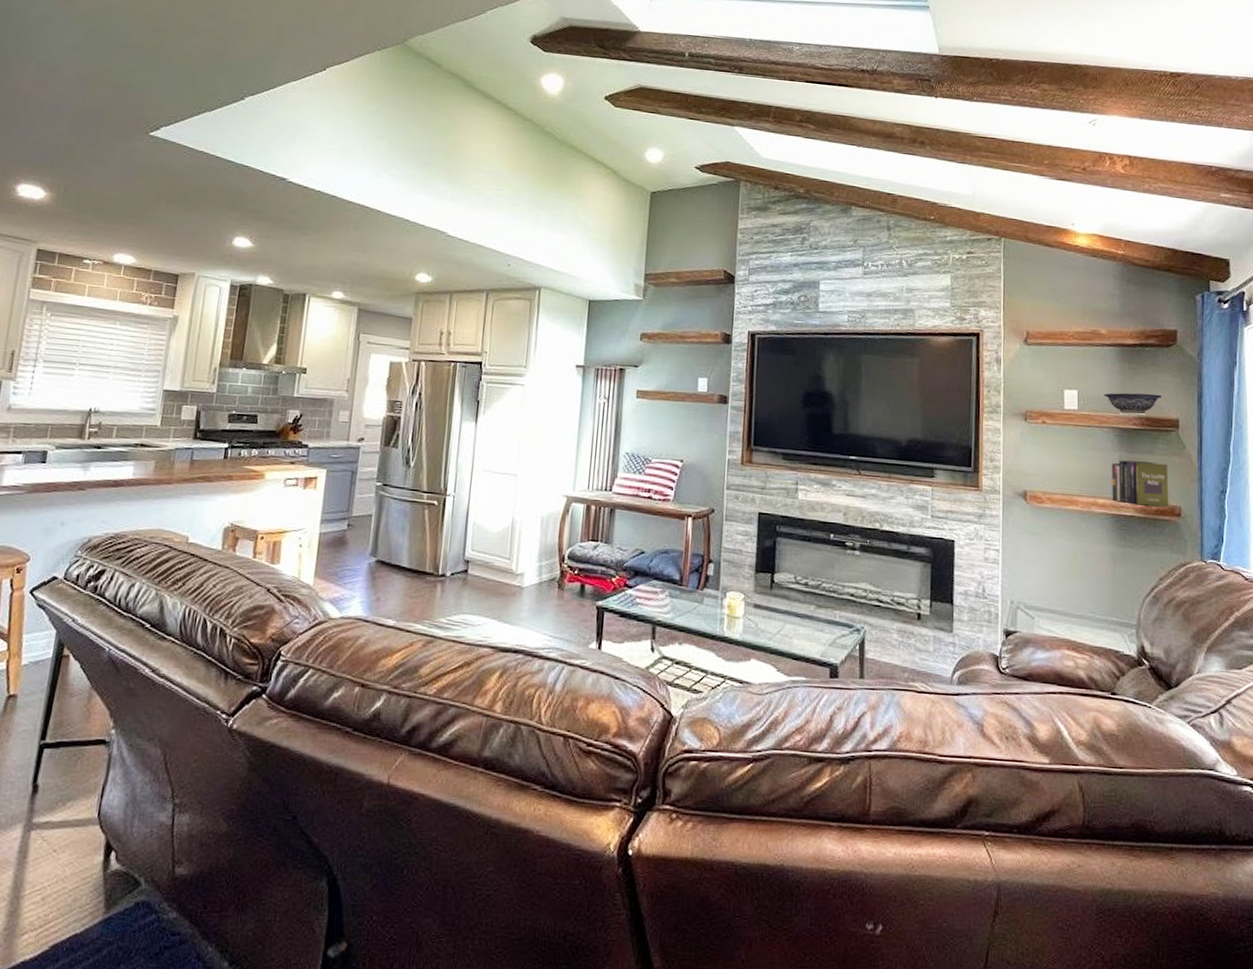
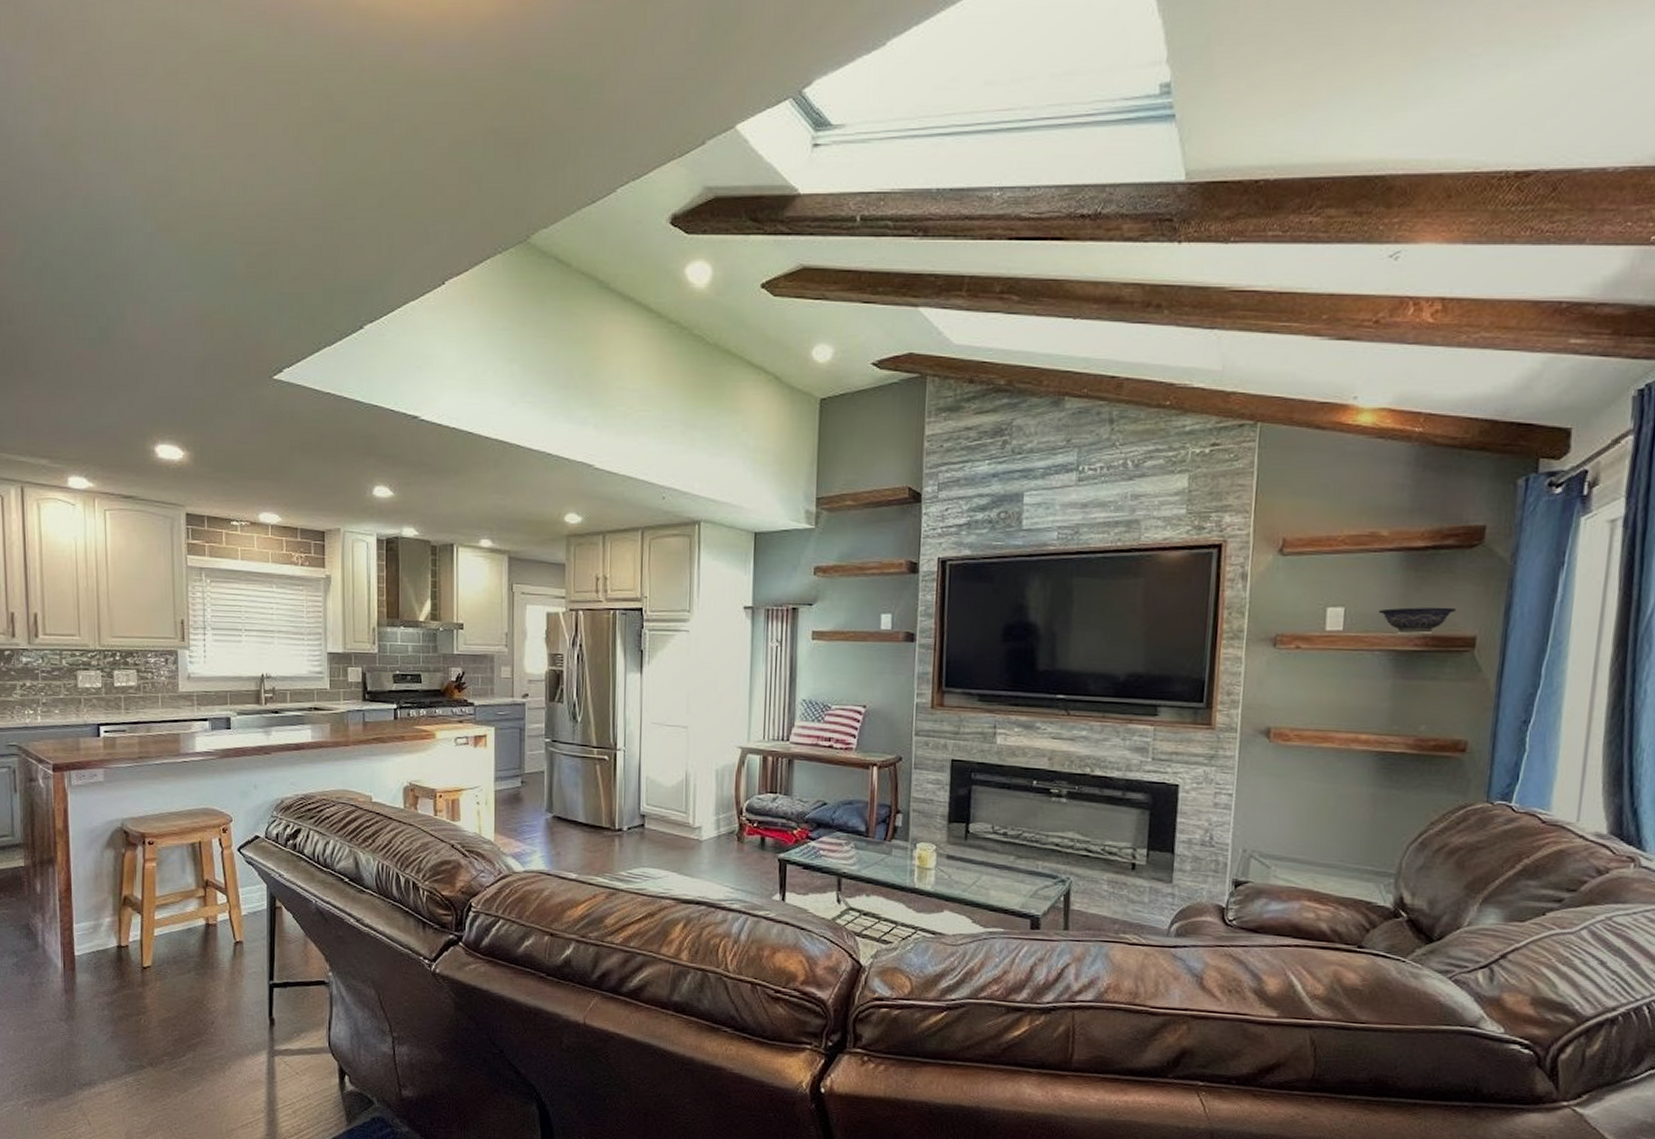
books: present [1112,460,1169,507] -> none [1378,688,1455,742]

